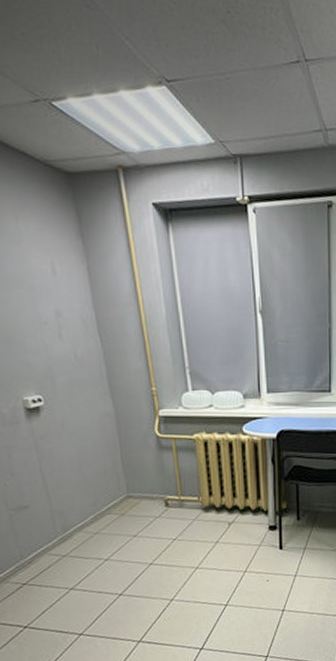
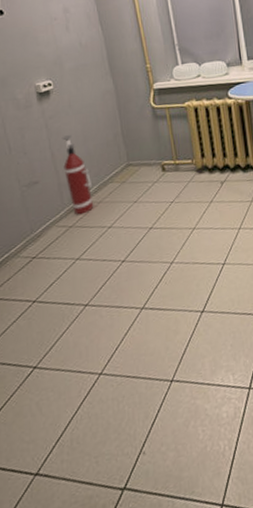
fire extinguisher: none [54,459,90,545] -> present [62,135,94,215]

